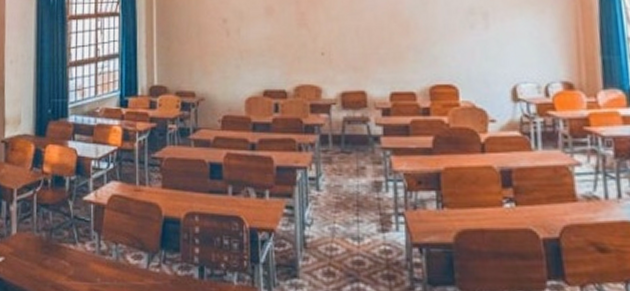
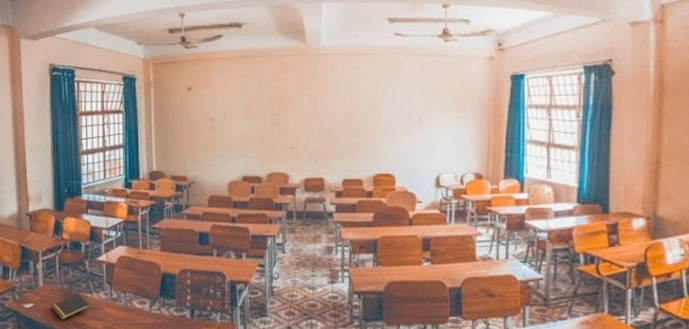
notepad: none [24,245,73,280] -> present [51,294,90,320]

